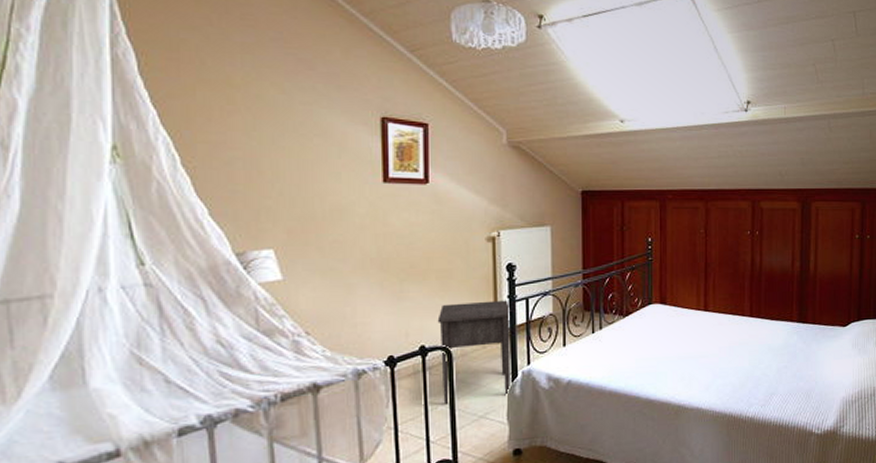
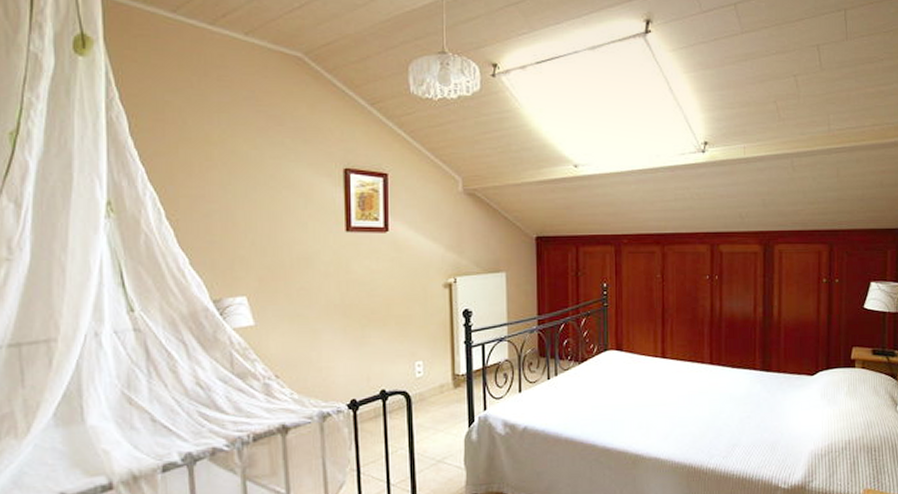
nightstand: present [437,300,511,404] -> none [397,346,468,448]

